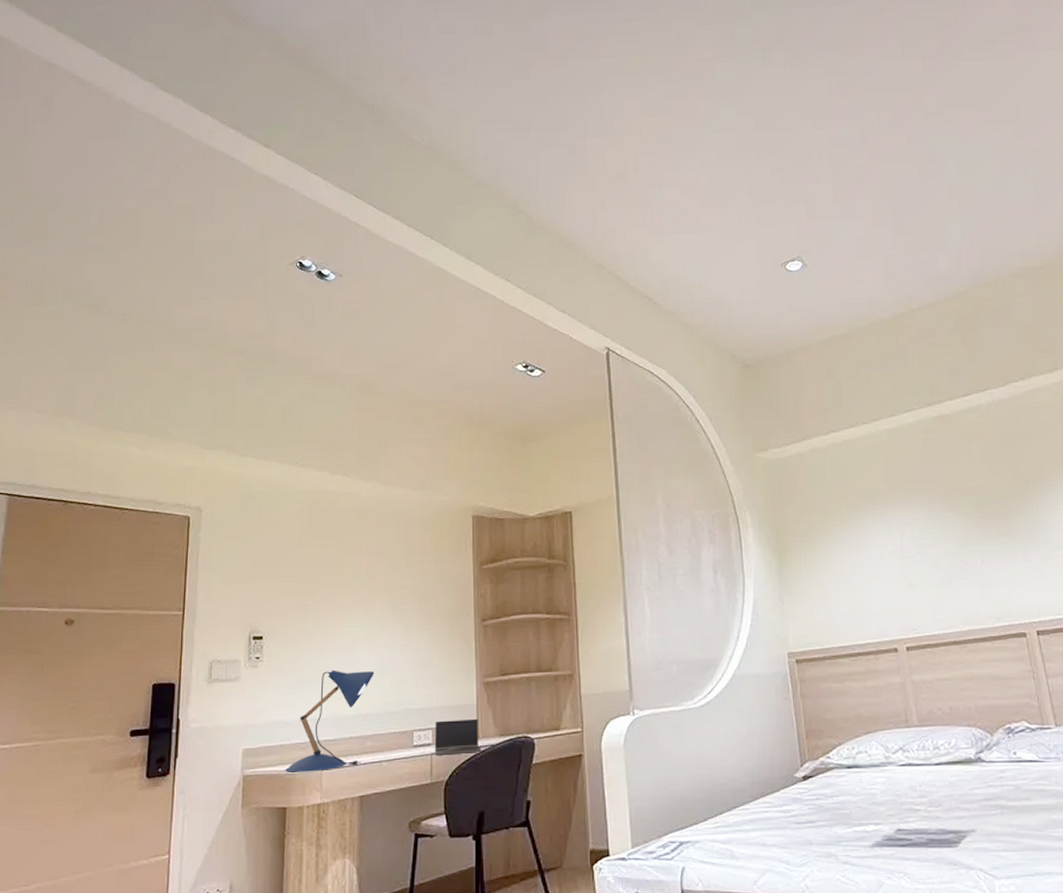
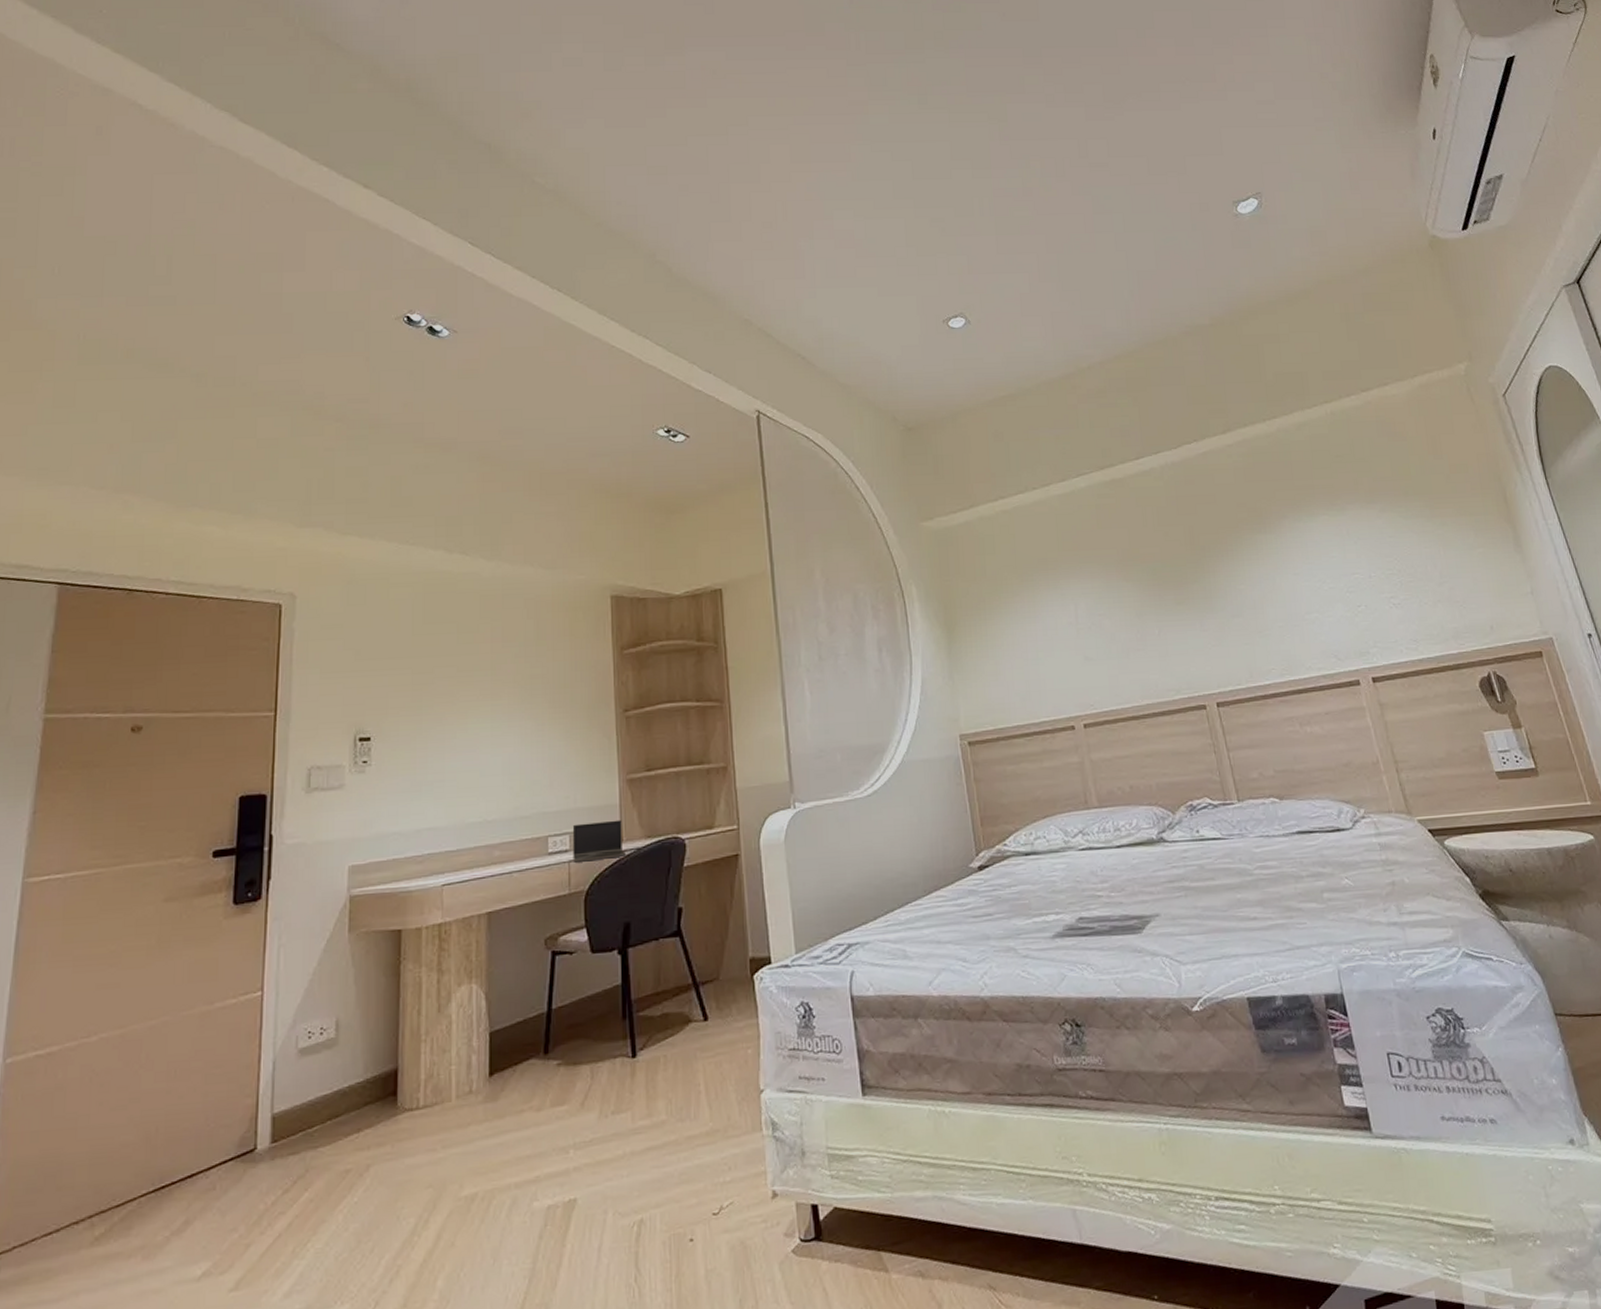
desk lamp: present [285,670,375,772] -> none [399,772,502,890]

